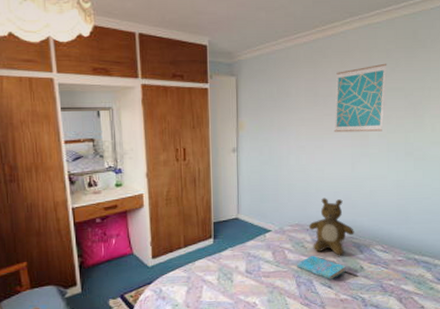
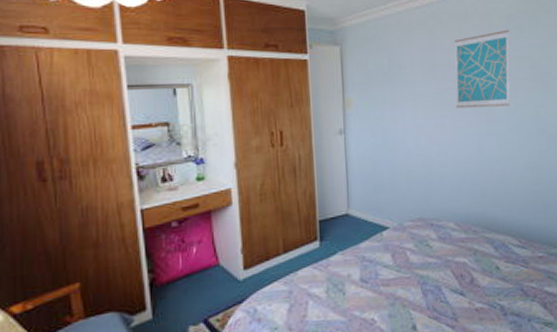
cover: present [296,255,346,280] -> none [420,255,480,285]
teddy bear: present [309,197,354,256] -> none [433,185,487,255]

